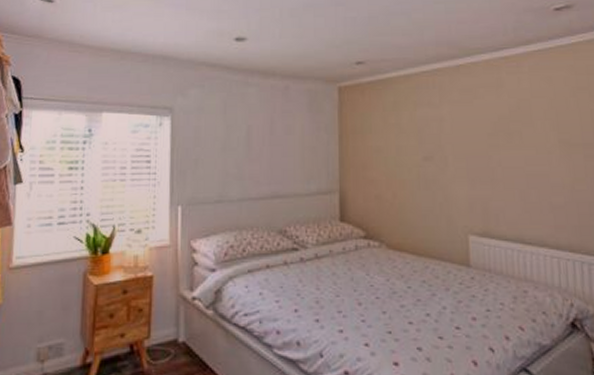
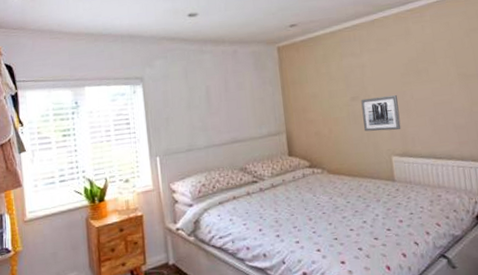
wall art: none [435,160,483,203] -> present [361,95,401,132]

